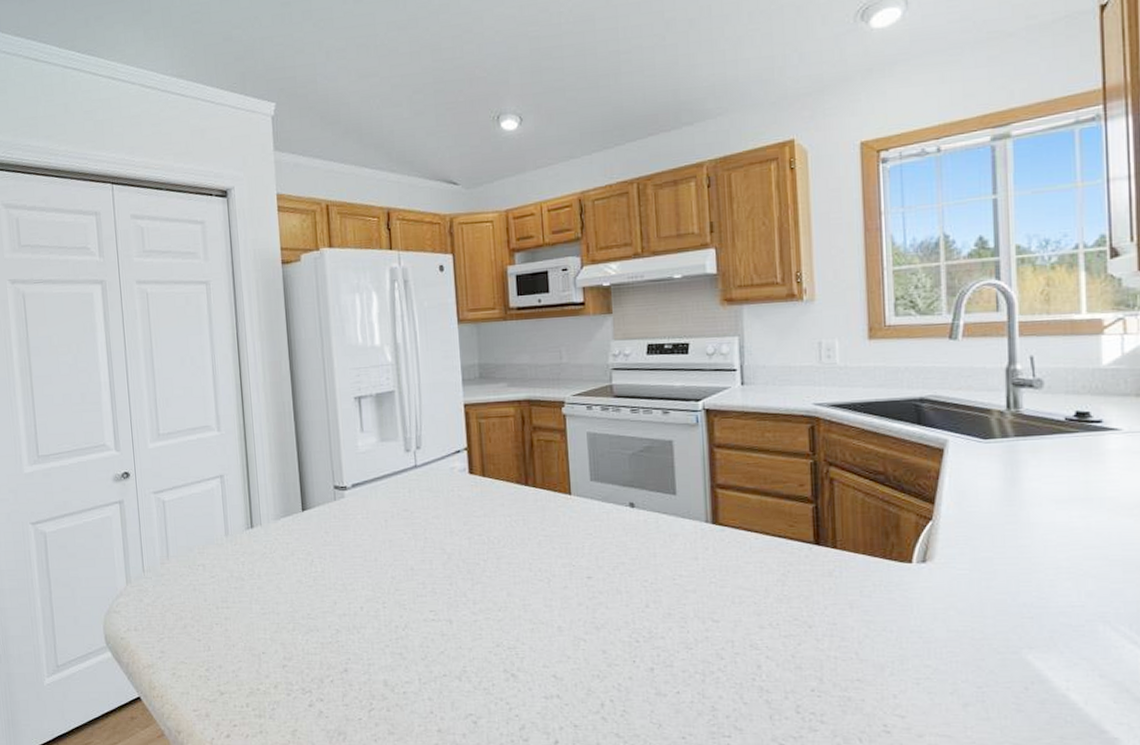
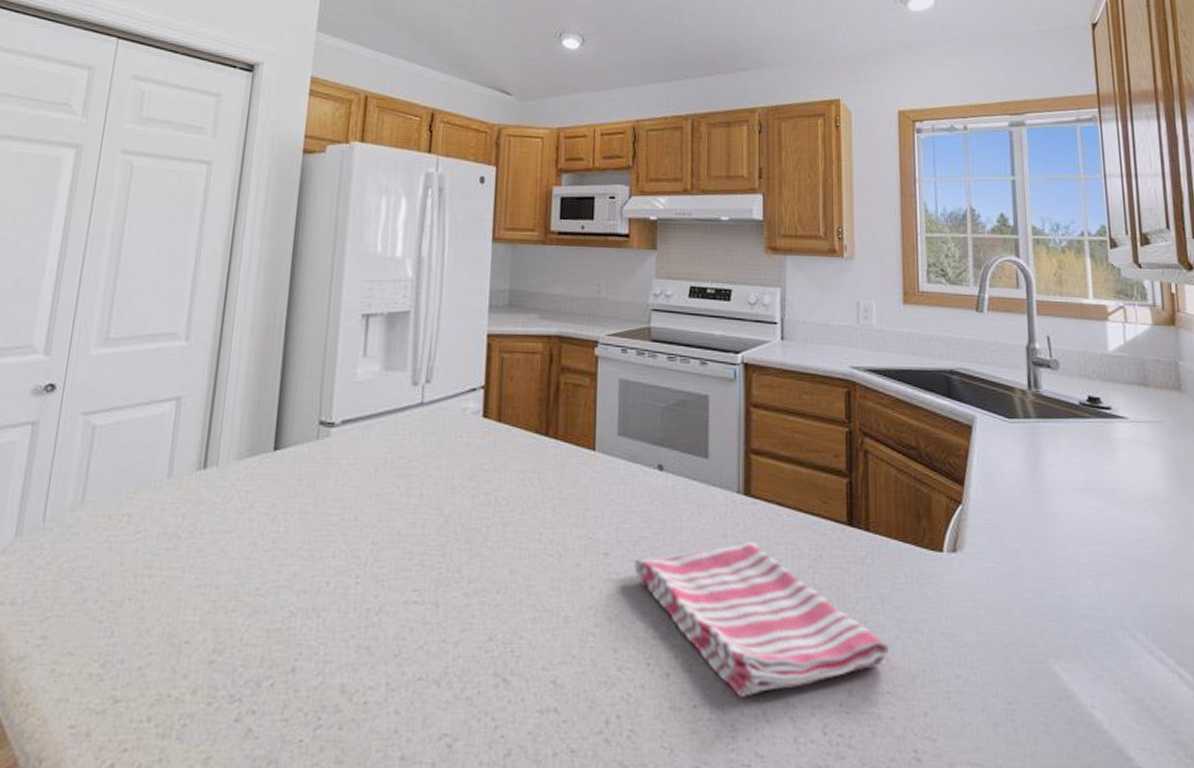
dish towel: none [615,562,858,685] -> present [634,541,889,697]

